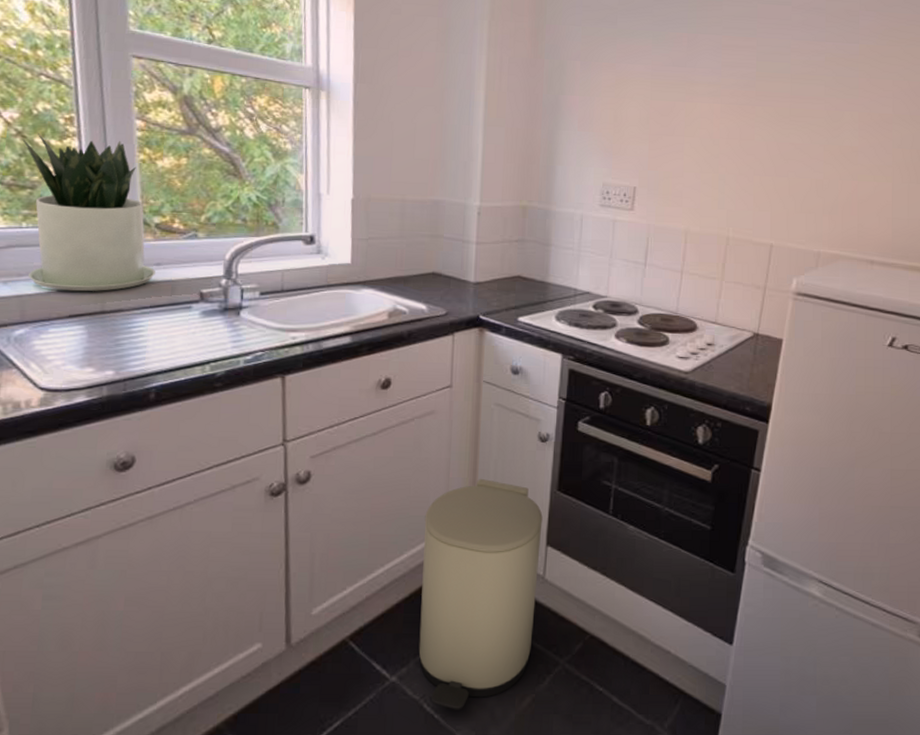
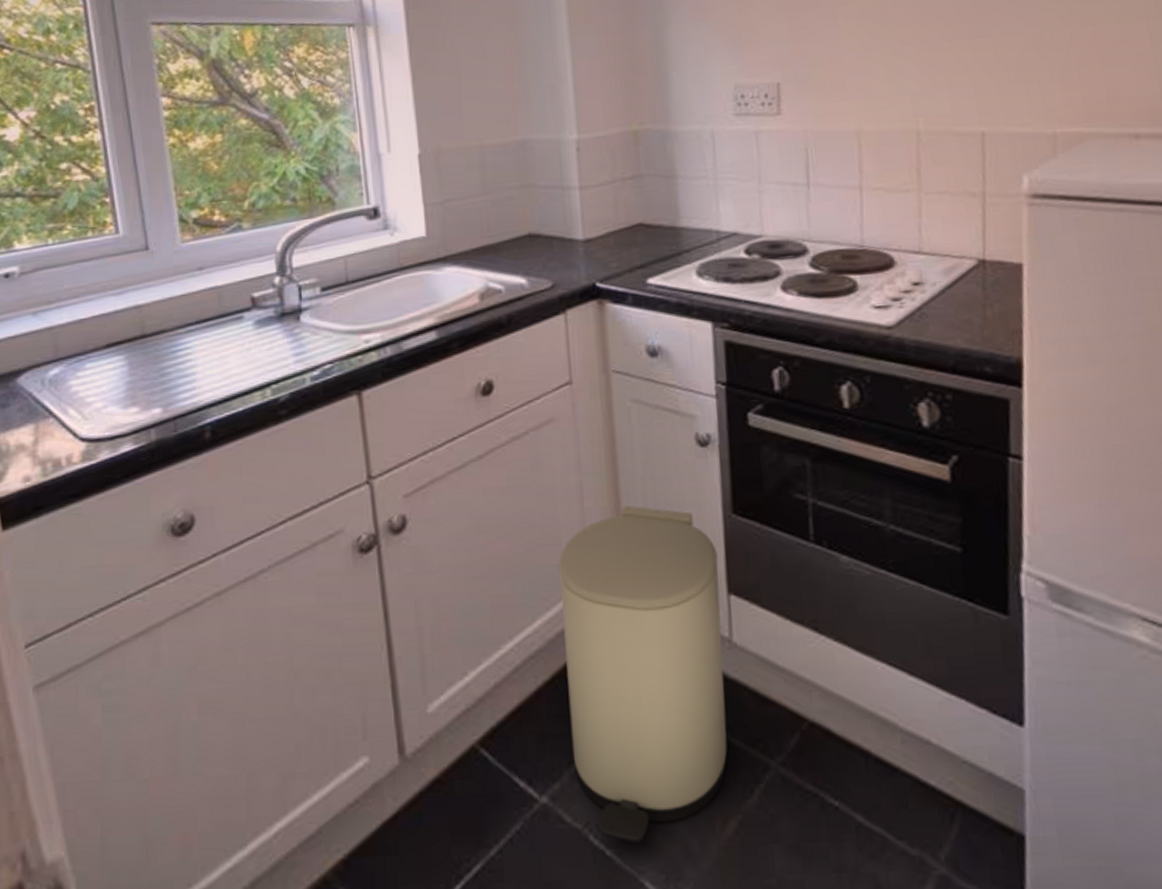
planter: present [22,133,155,292] -> none [42,126,198,315]

